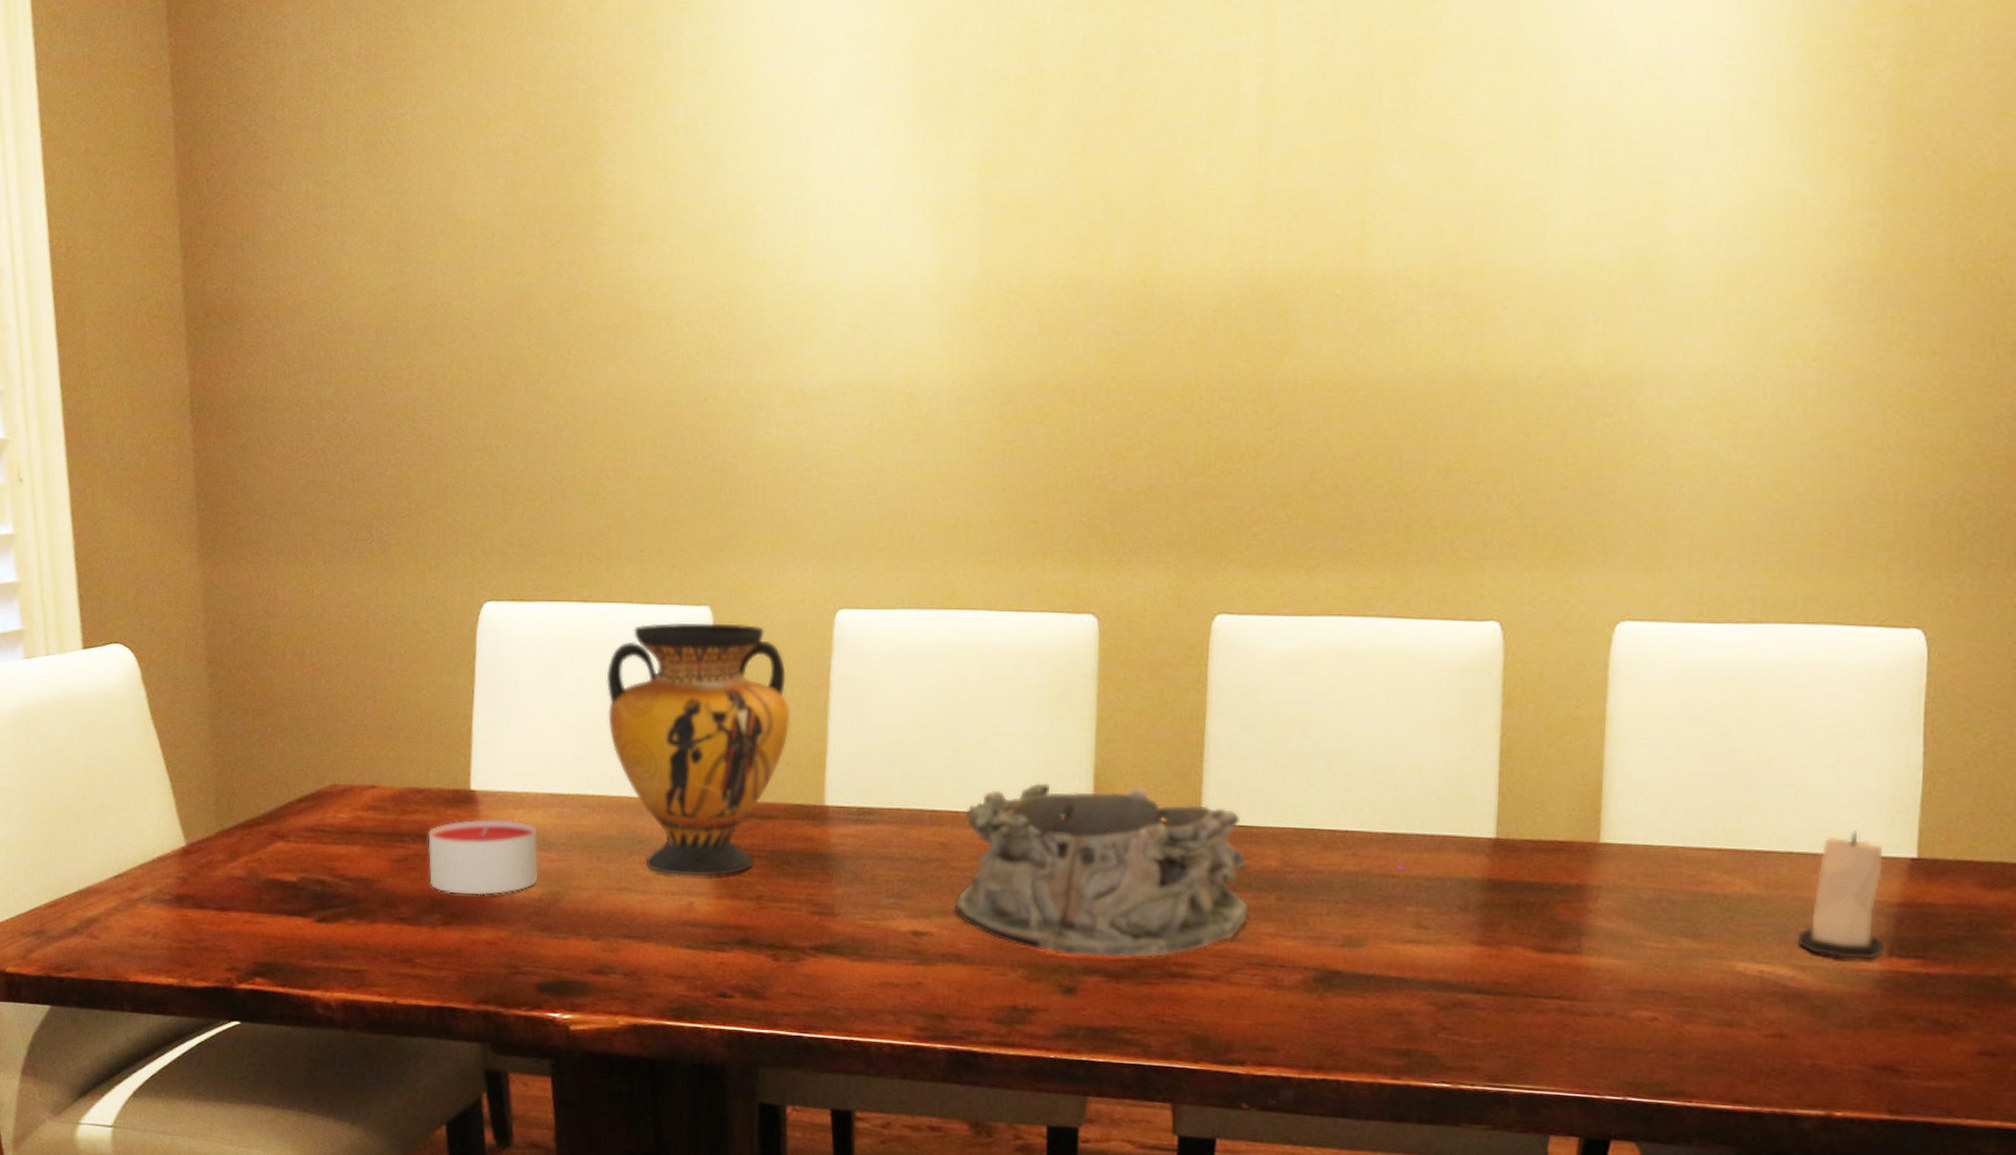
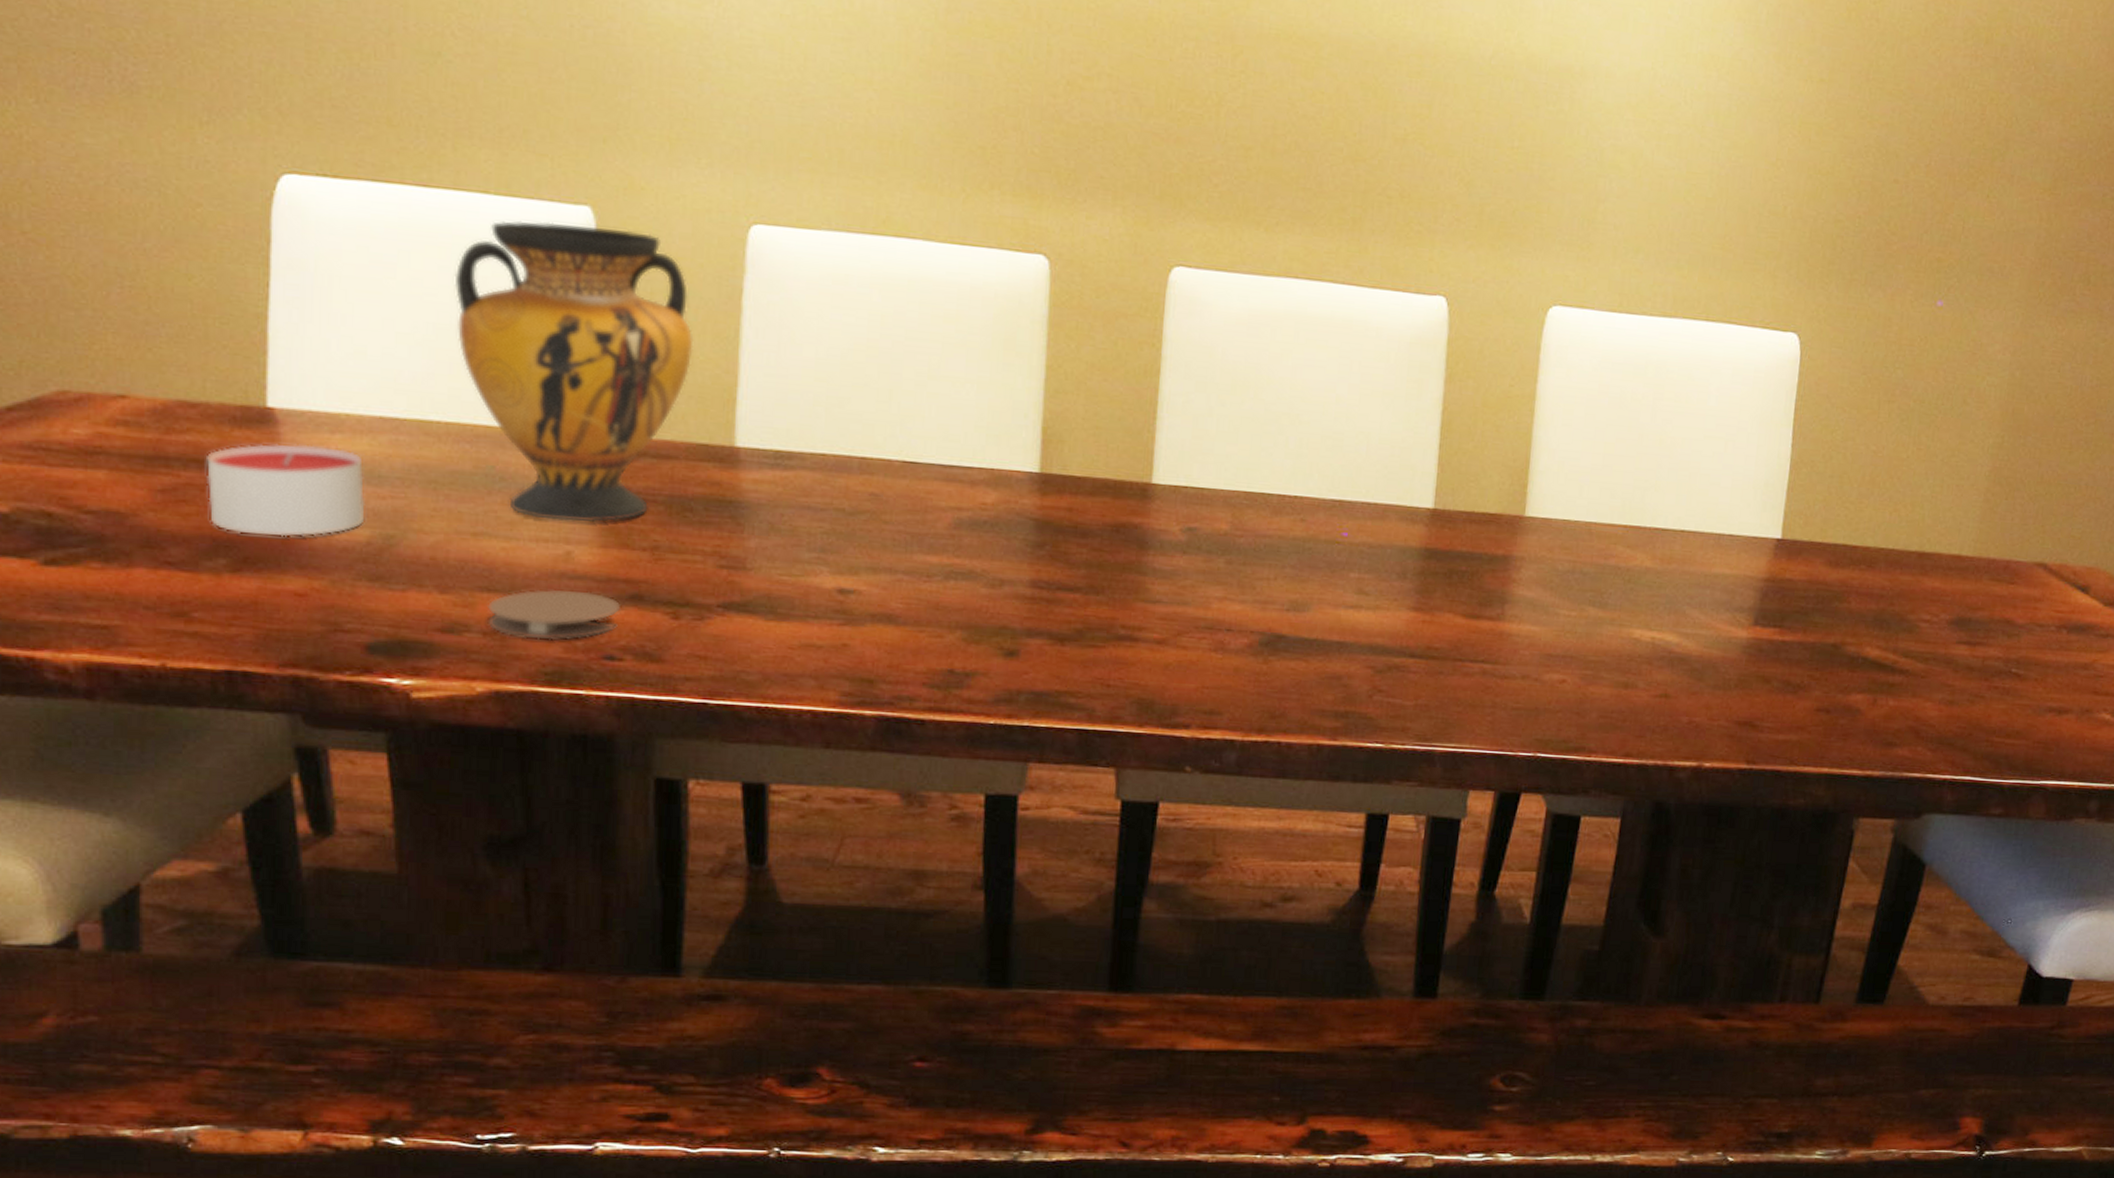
coaster: none [628,936,731,980] -> present [487,589,620,640]
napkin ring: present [954,783,1249,958] -> none [886,433,1198,620]
candle: present [1798,831,1885,960] -> none [1684,513,1755,629]

